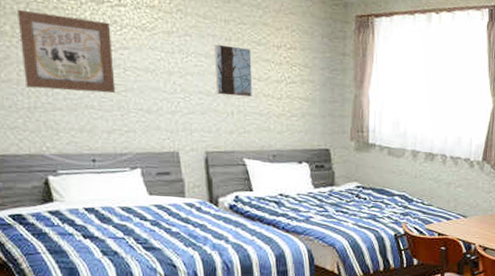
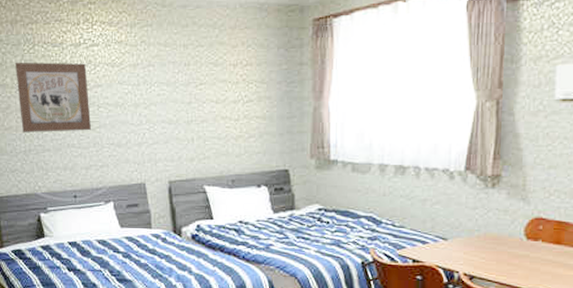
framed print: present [214,44,253,97] -> none [175,70,211,122]

